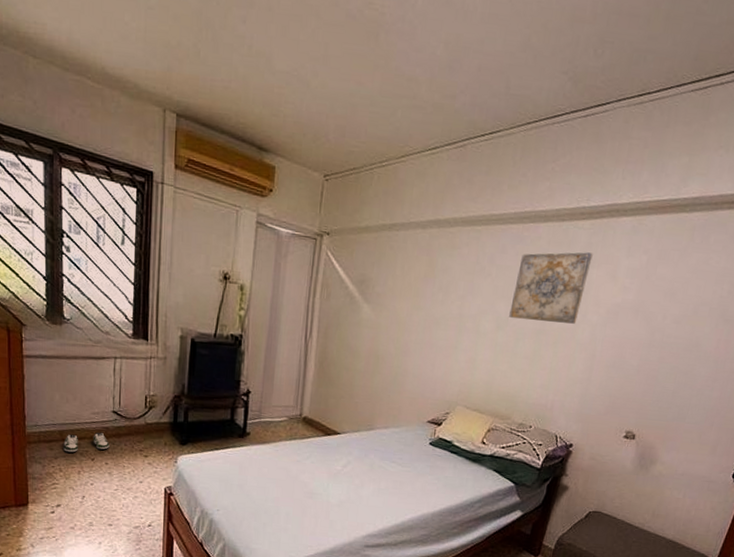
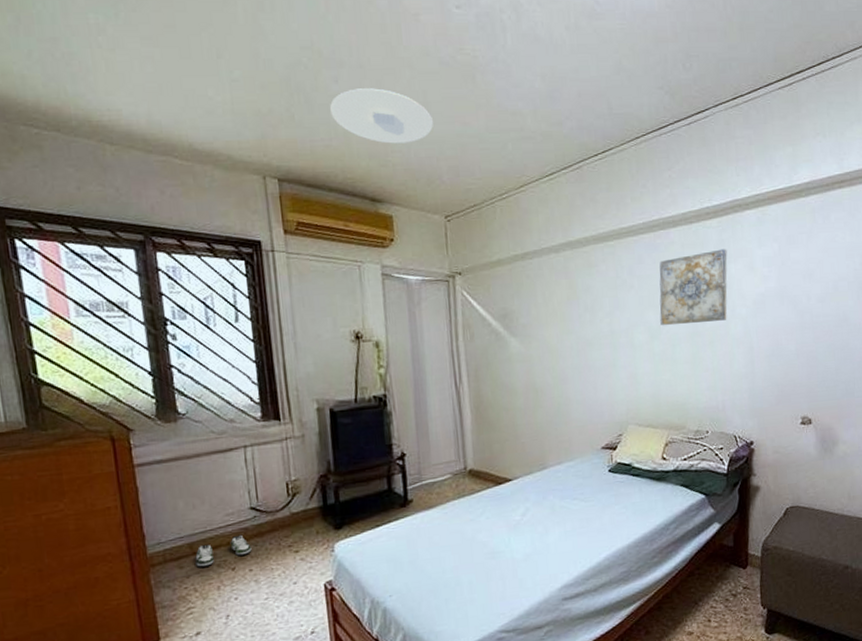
ceiling light: none [233,31,330,96] -> present [329,88,433,144]

